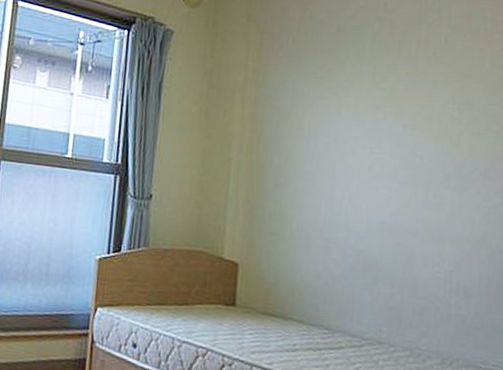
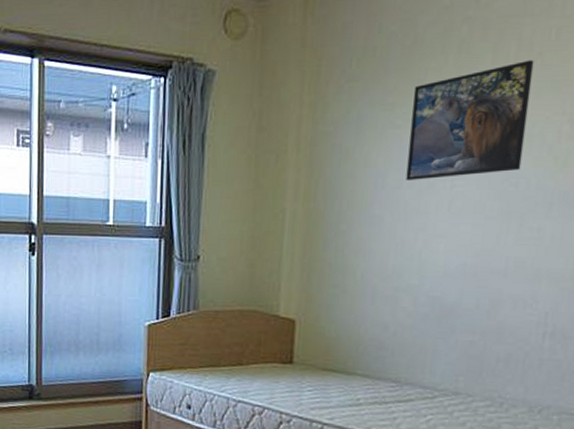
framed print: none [333,56,430,146] -> present [406,60,534,180]

